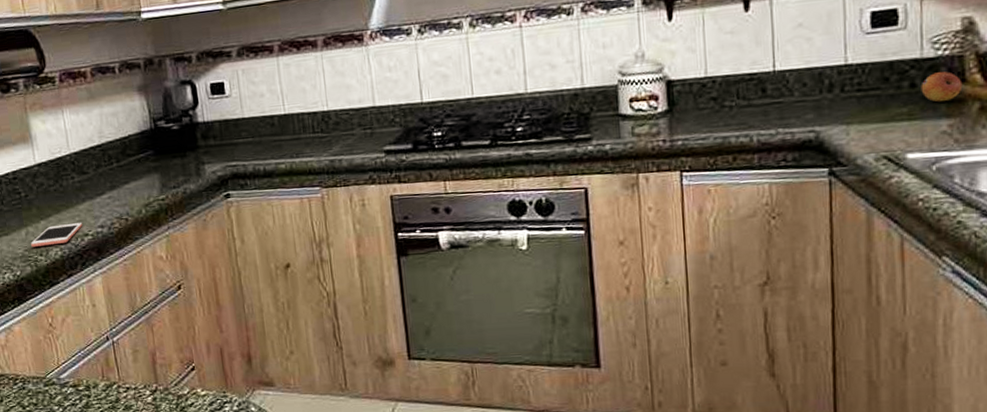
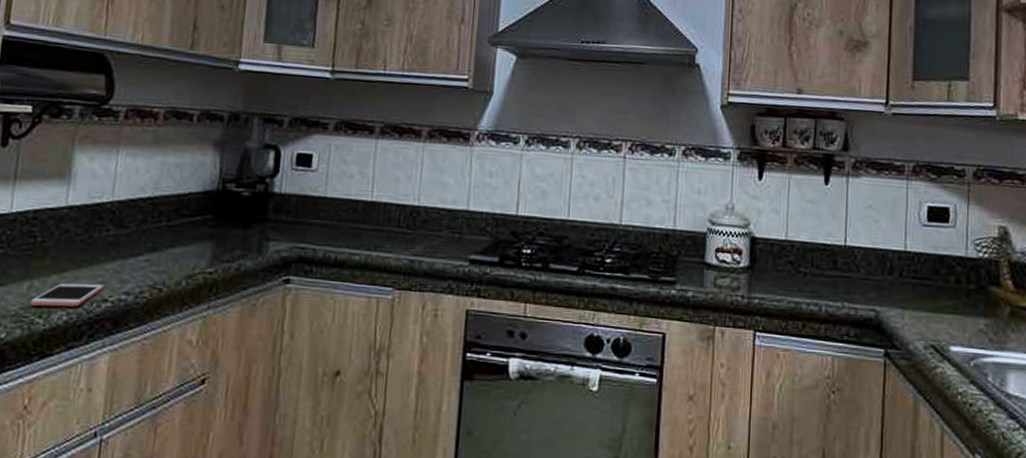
fruit: present [921,72,963,103] -> none [964,273,997,302]

